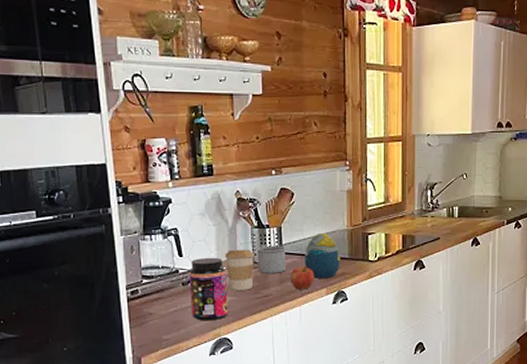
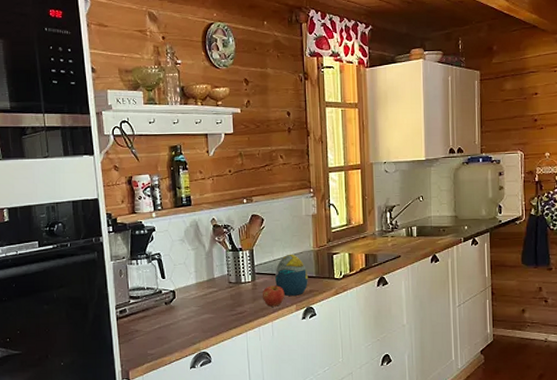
jar: present [189,257,229,321] -> none [171,278,208,337]
coffee cup: present [225,249,255,290] -> none [203,270,230,308]
mug: present [256,244,286,273] -> none [231,265,258,292]

